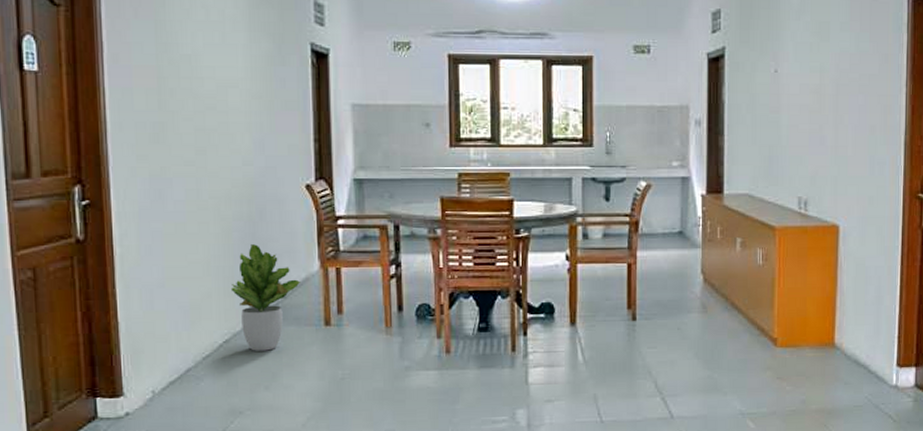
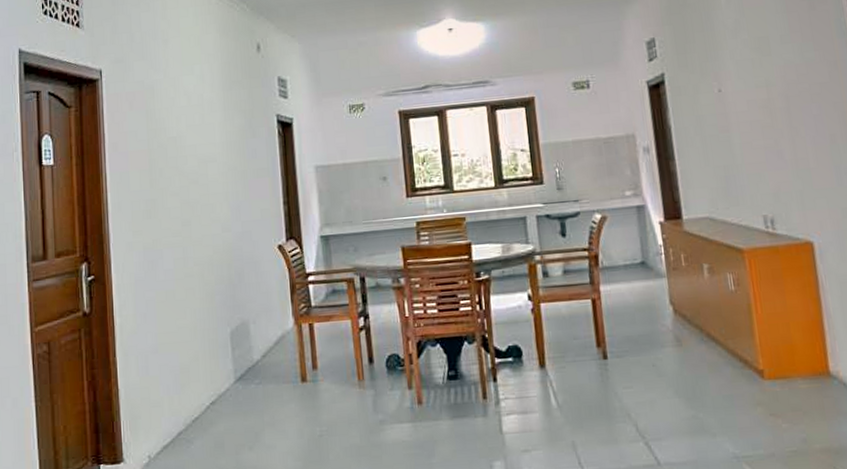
potted plant: present [230,244,302,351] -> none [215,306,278,412]

